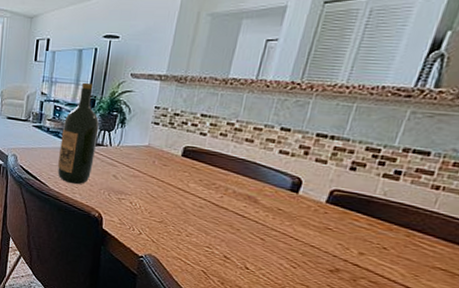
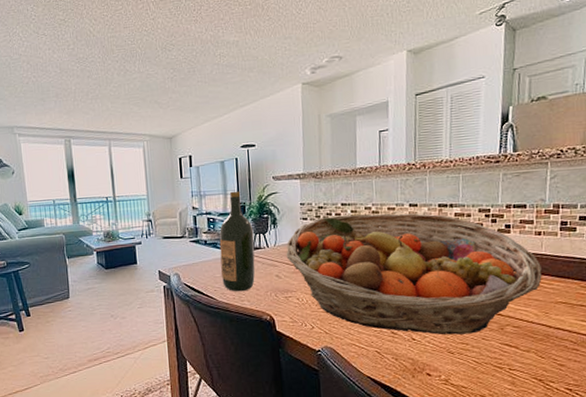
fruit basket: none [128,125,428,278] -> present [286,213,542,335]

